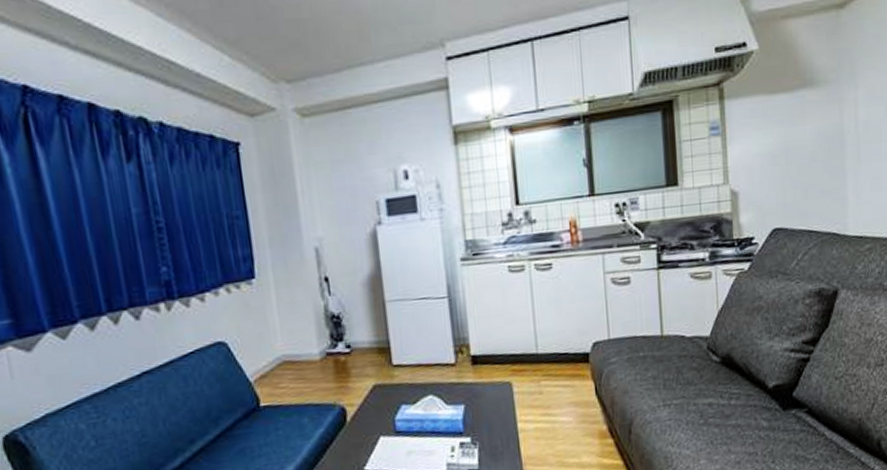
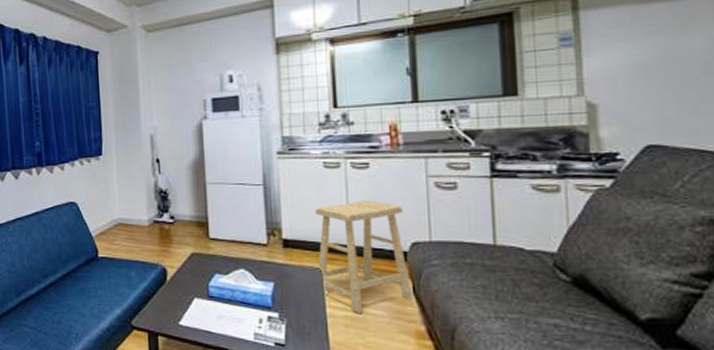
stool: none [502,303,596,424] -> present [315,200,414,315]

